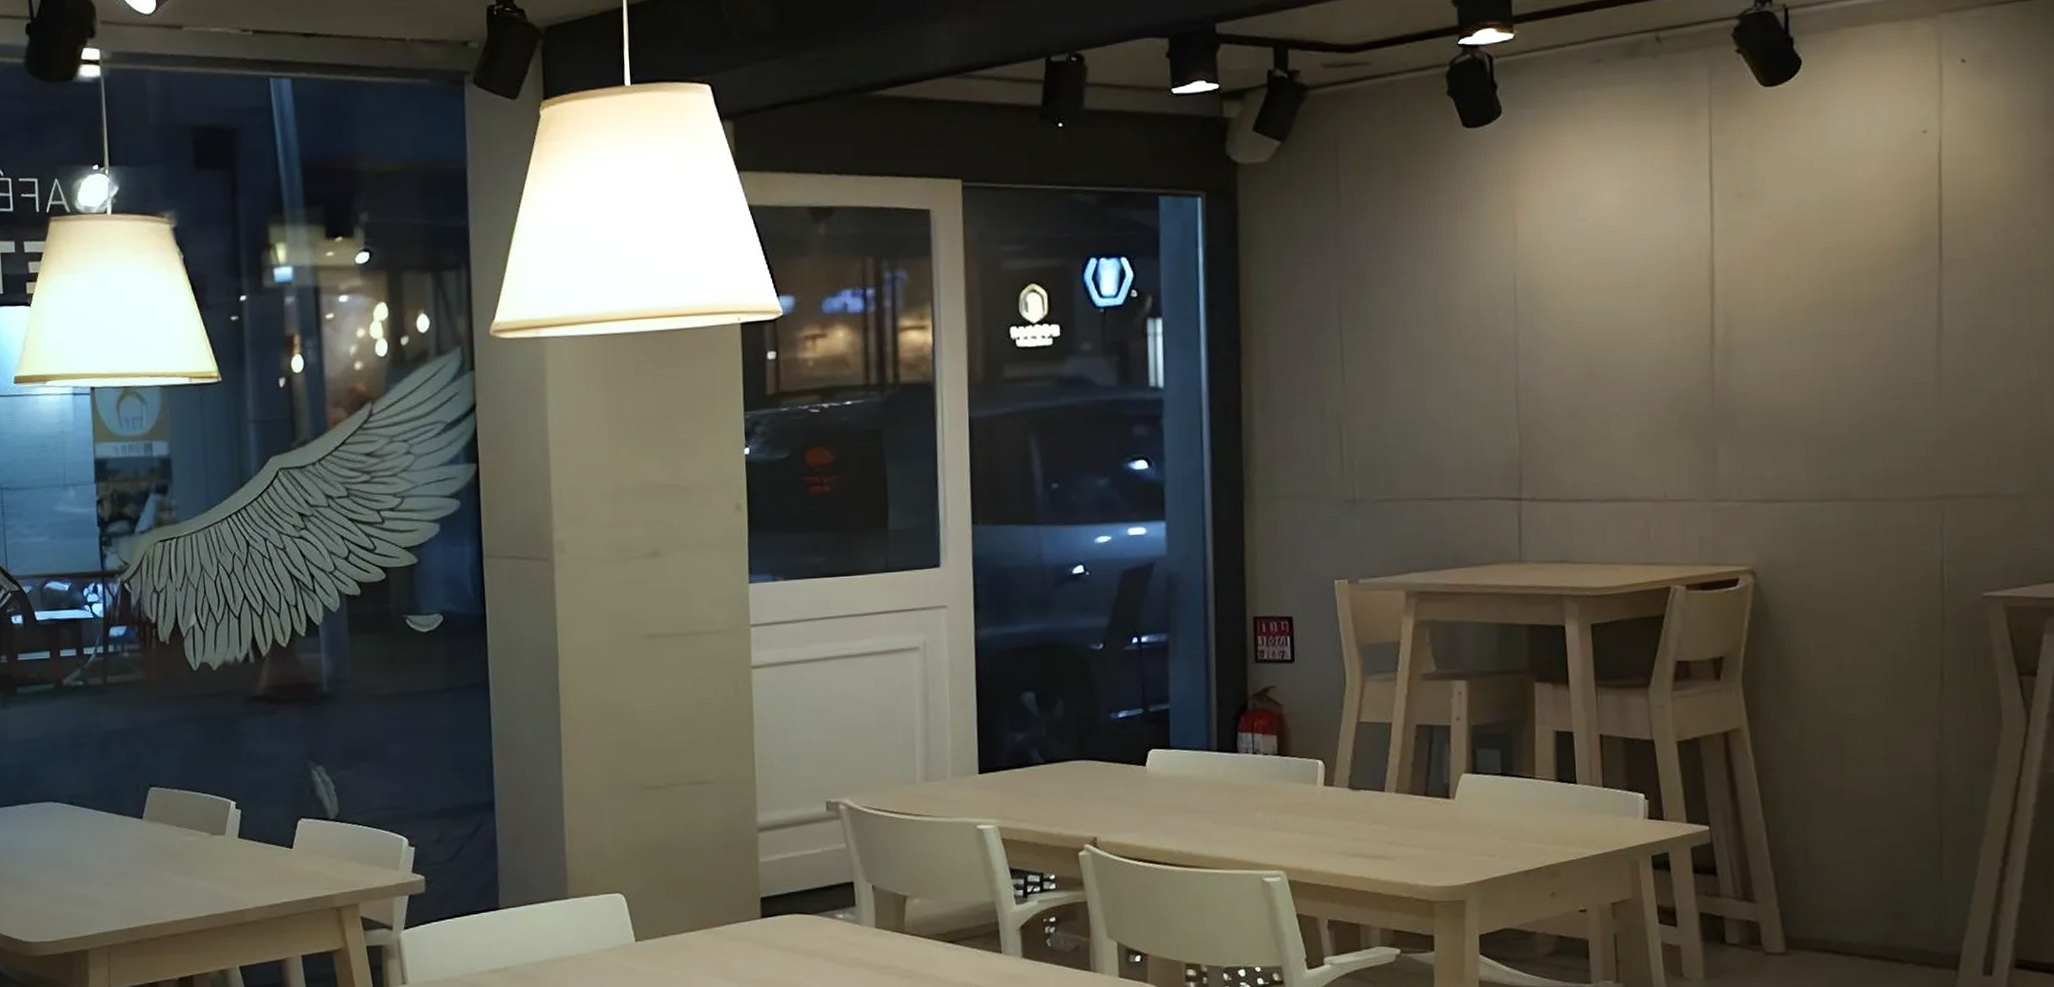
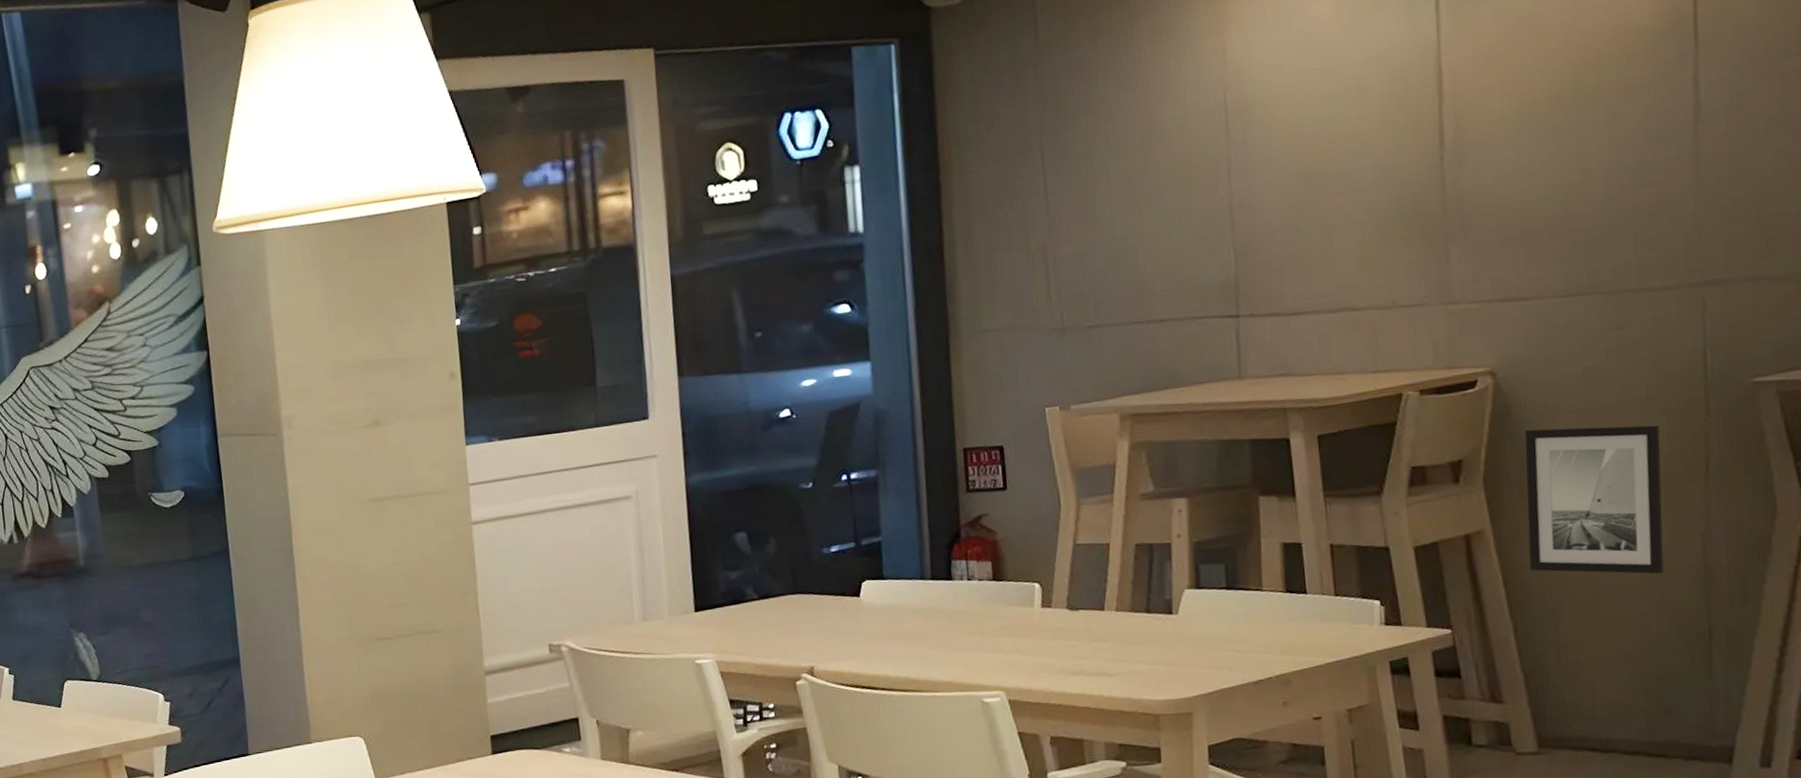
wall art: none [1780,630,1902,780] -> present [1525,425,1664,574]

